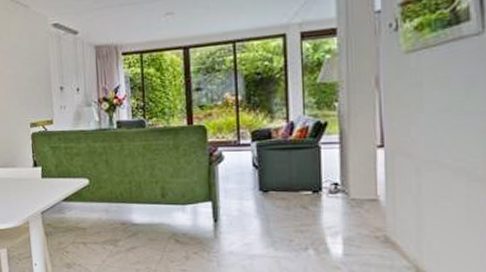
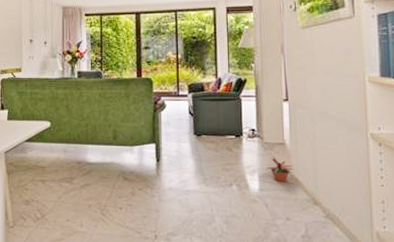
potted plant: none [352,215,391,246] -> present [265,156,295,182]

